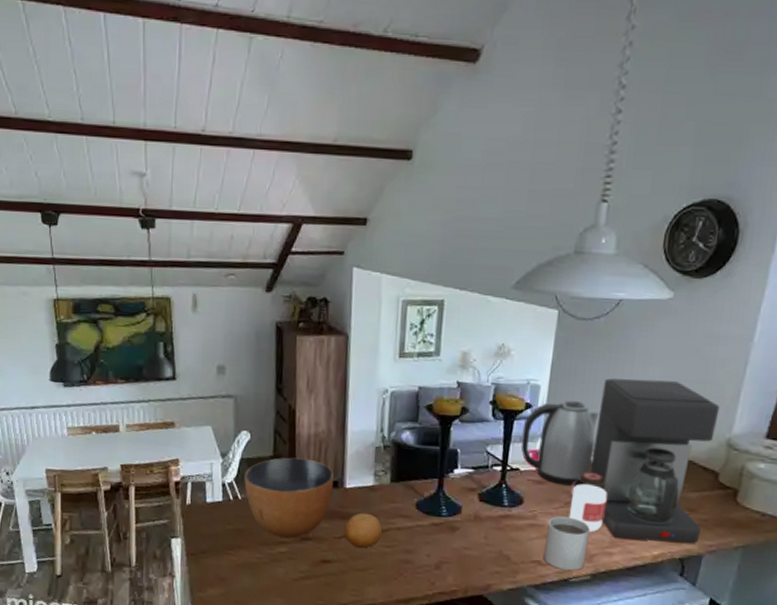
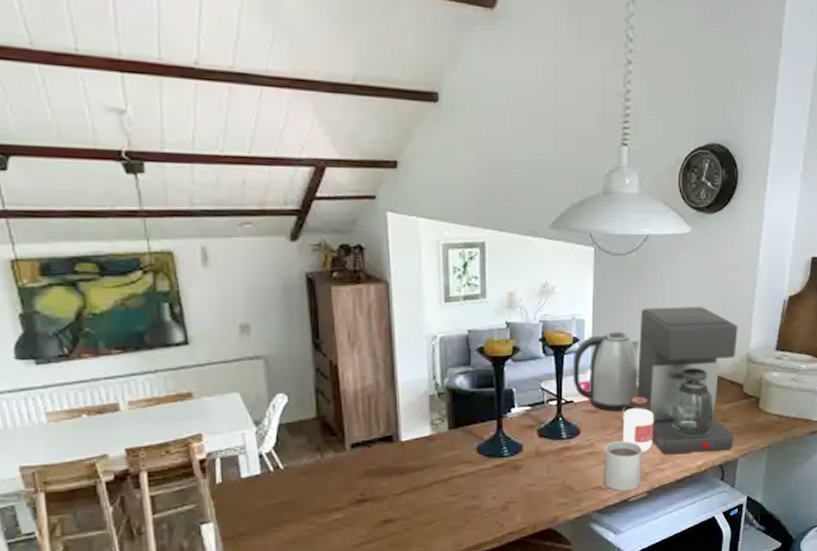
bowl: present [244,457,334,538] -> none [285,416,388,503]
fruit: present [344,512,383,548] -> none [405,464,445,502]

